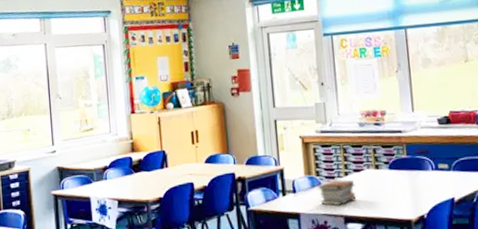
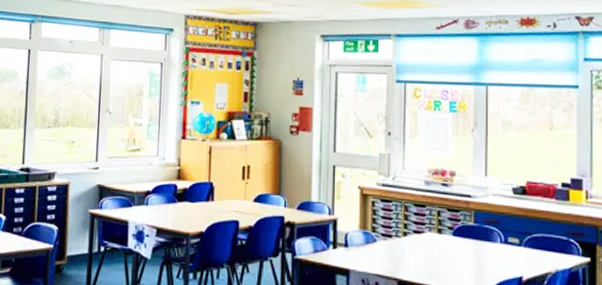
book stack: present [317,179,357,206] -> none [372,238,413,267]

